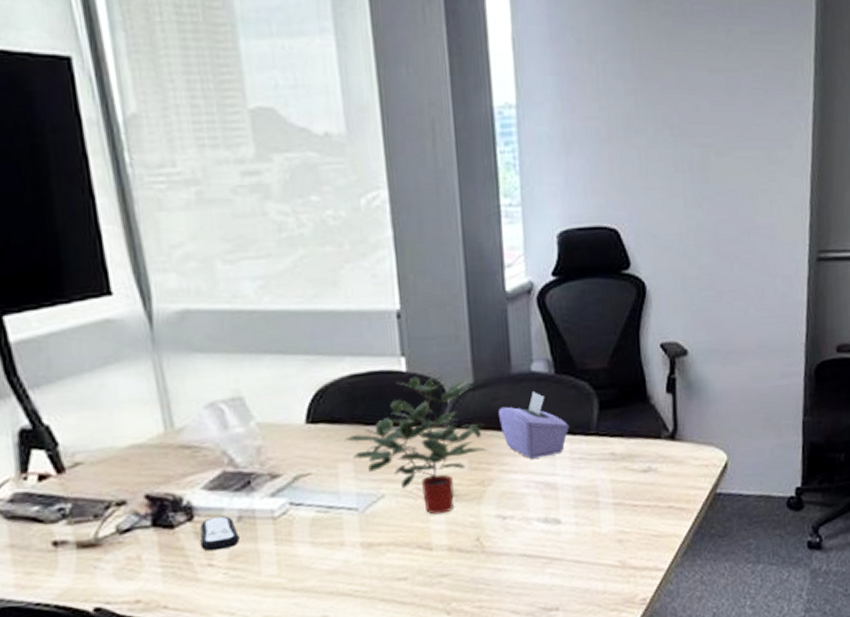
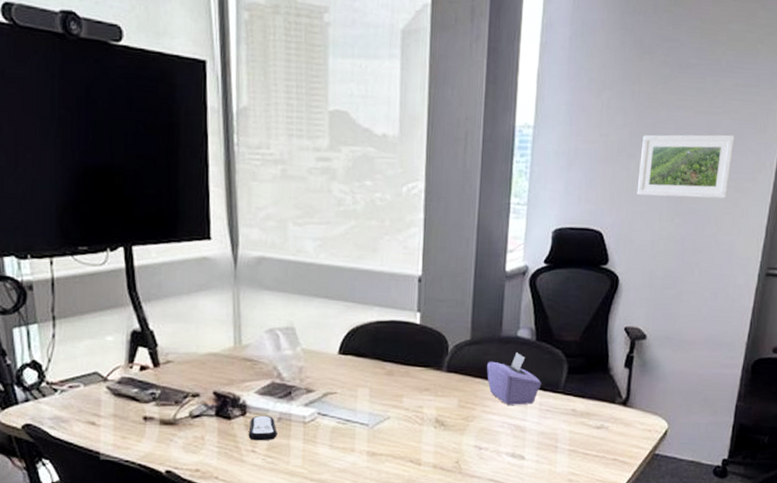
potted plant: present [345,376,487,515] -> none [366,329,474,438]
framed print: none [651,94,761,180] -> present [636,134,736,199]

